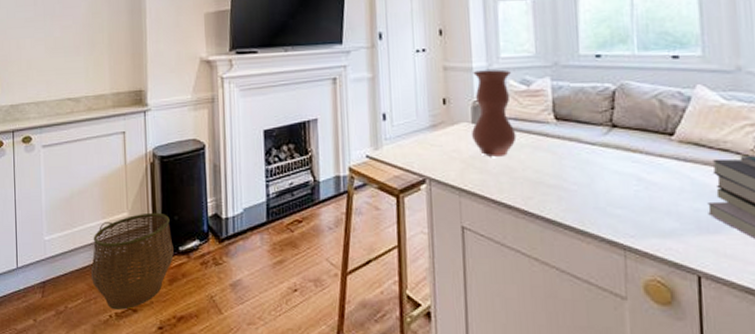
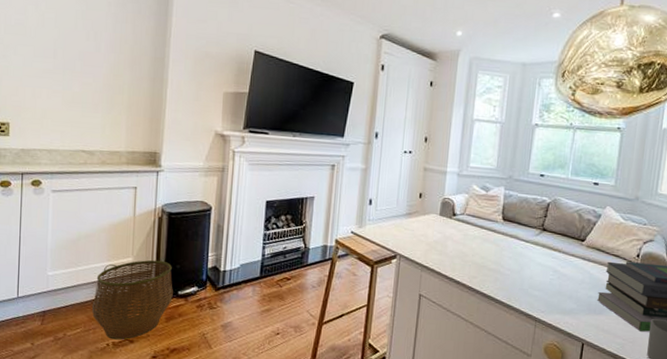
vase: present [471,69,517,157] -> none [437,174,477,244]

